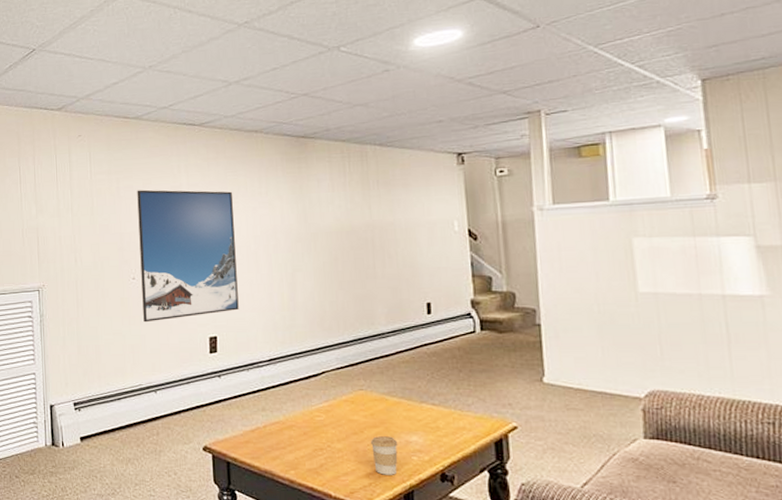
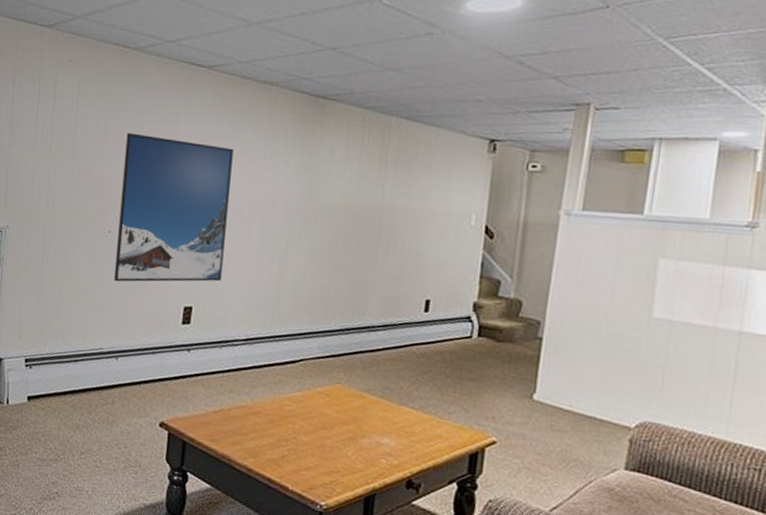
coffee cup: present [370,436,398,475] -> none [338,433,368,476]

